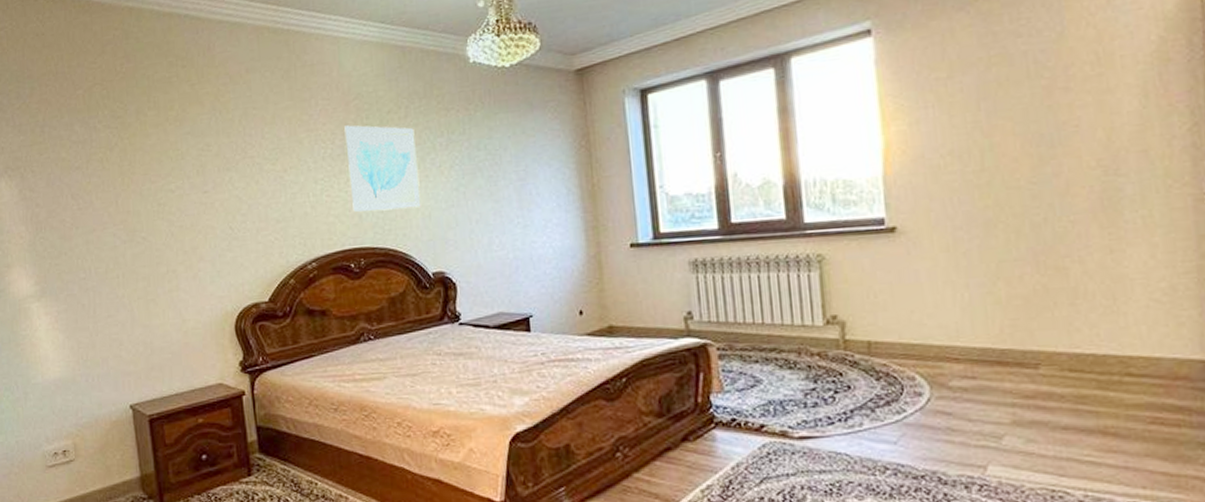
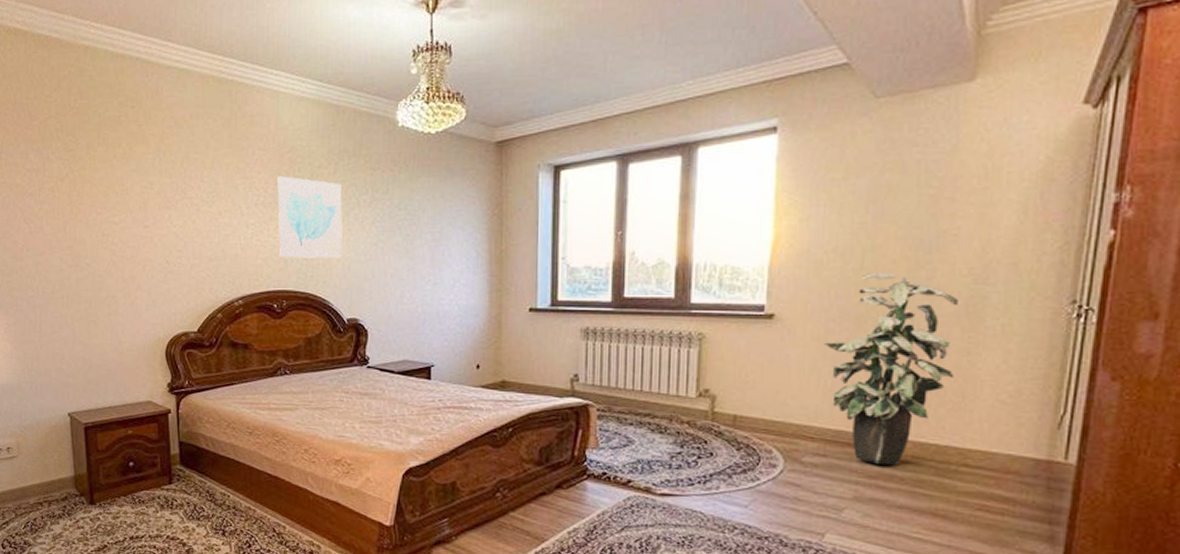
indoor plant: none [954,171,1101,383] -> present [824,272,958,466]

